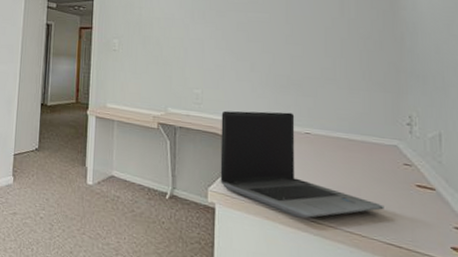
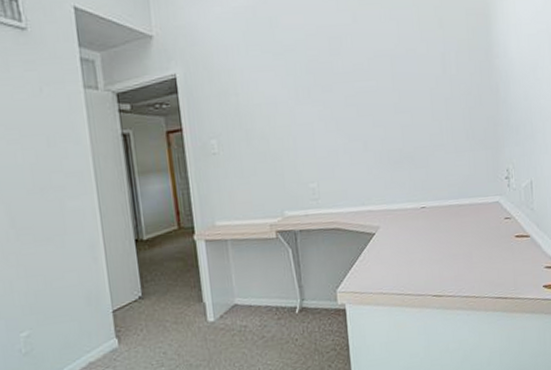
laptop computer: present [220,110,384,219] -> none [340,189,492,297]

